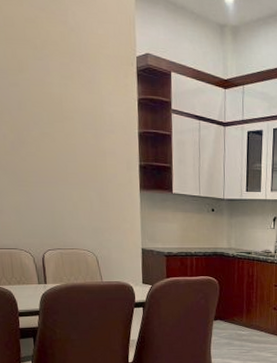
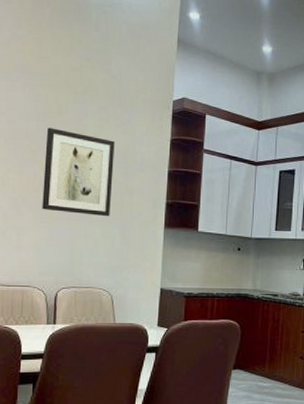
wall art: none [10,86,86,180] -> present [42,128,115,217]

